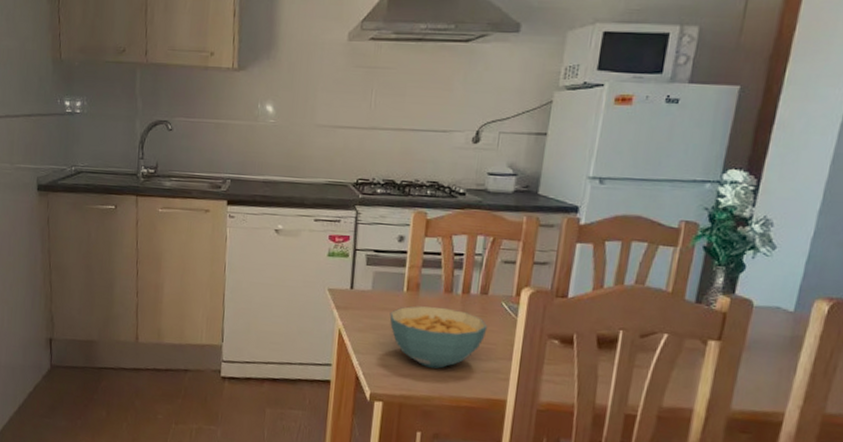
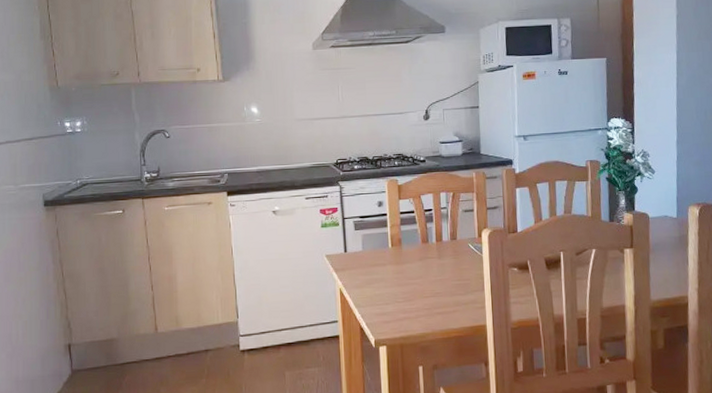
cereal bowl: present [389,306,488,369] -> none [380,256,461,309]

